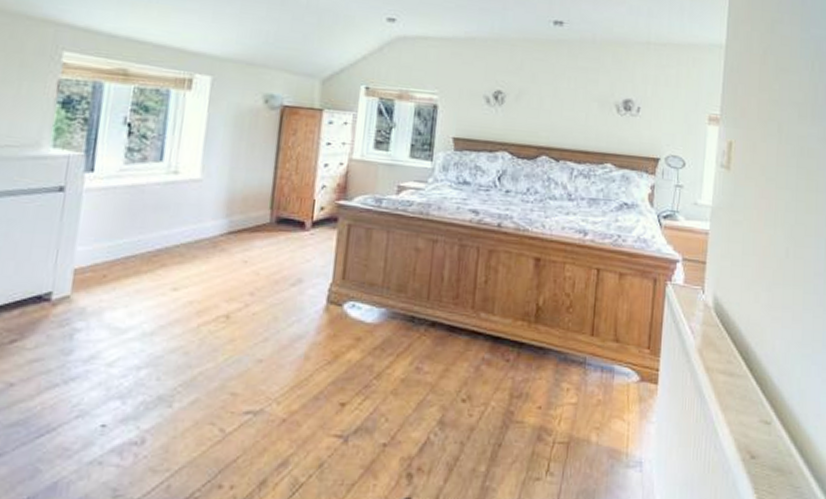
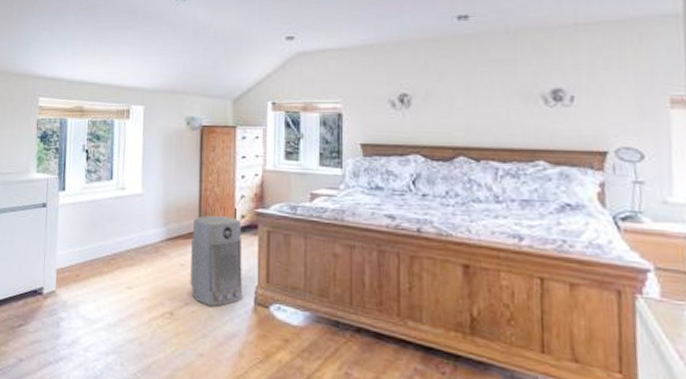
air purifier: none [253,206,320,307] -> present [190,215,243,307]

